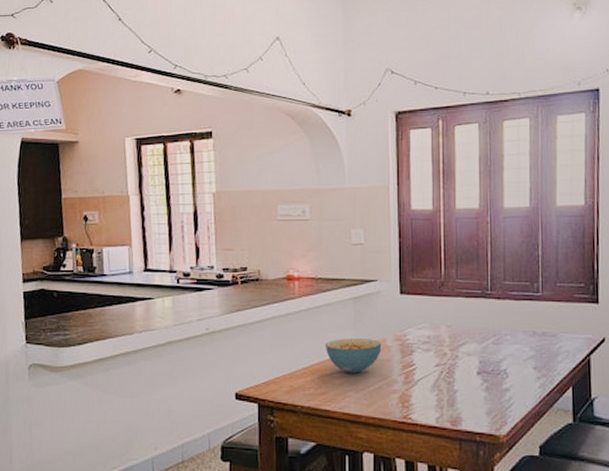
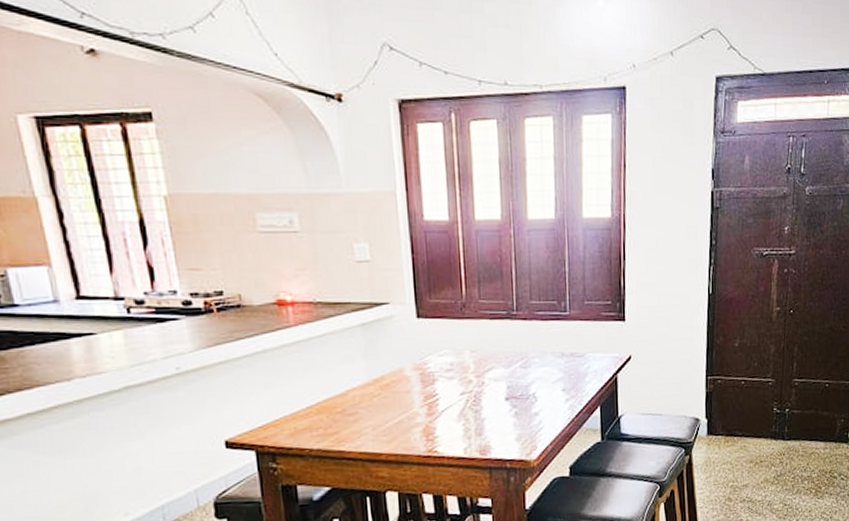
cereal bowl: present [325,337,382,374] -> none [332,369,400,409]

